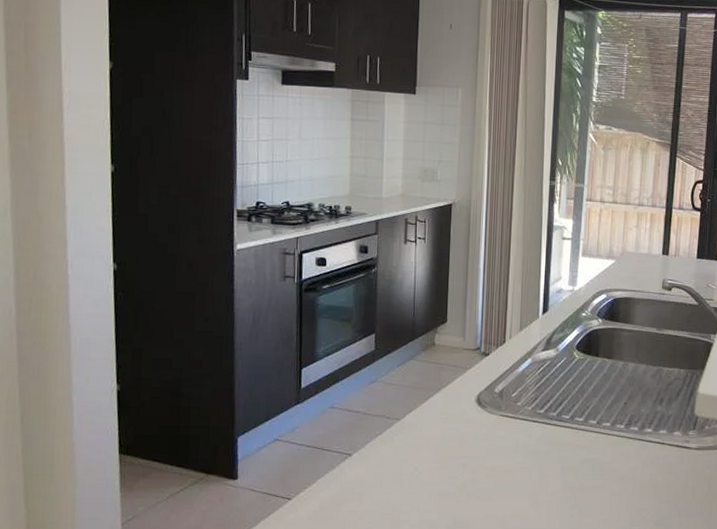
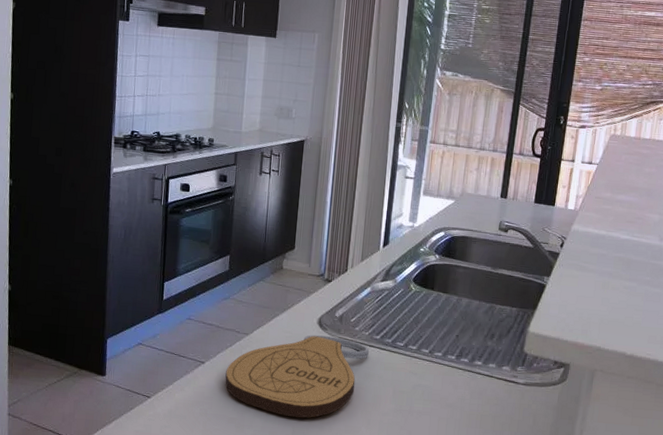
cutting board: none [376,414,534,507] -> present [225,335,370,418]

